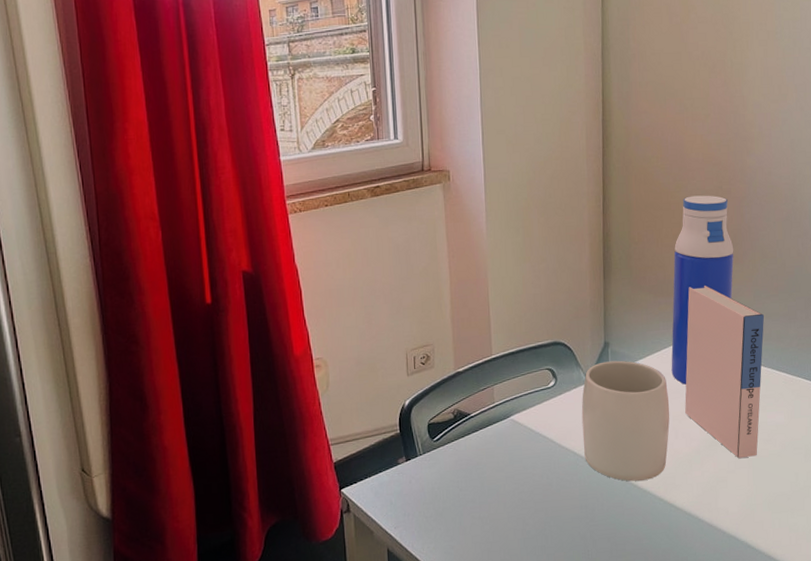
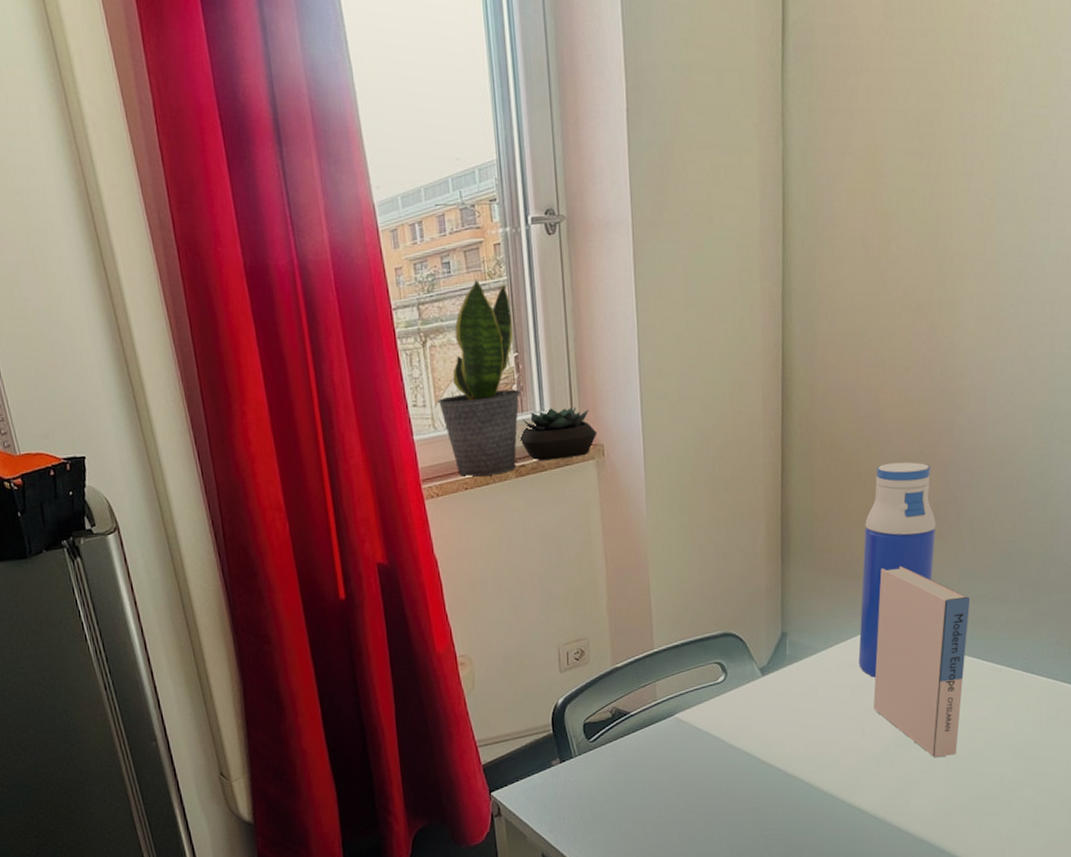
potted plant: none [303,23,378,195] -> present [437,278,521,477]
succulent plant: none [374,137,444,183] -> present [518,408,597,461]
mug: present [581,360,670,482] -> none [754,652,856,783]

